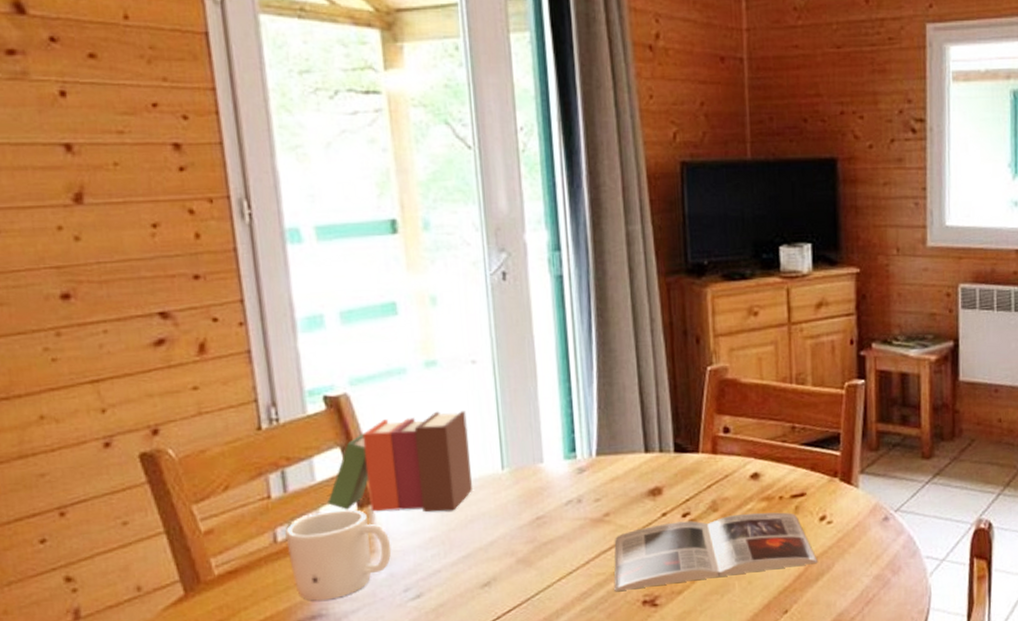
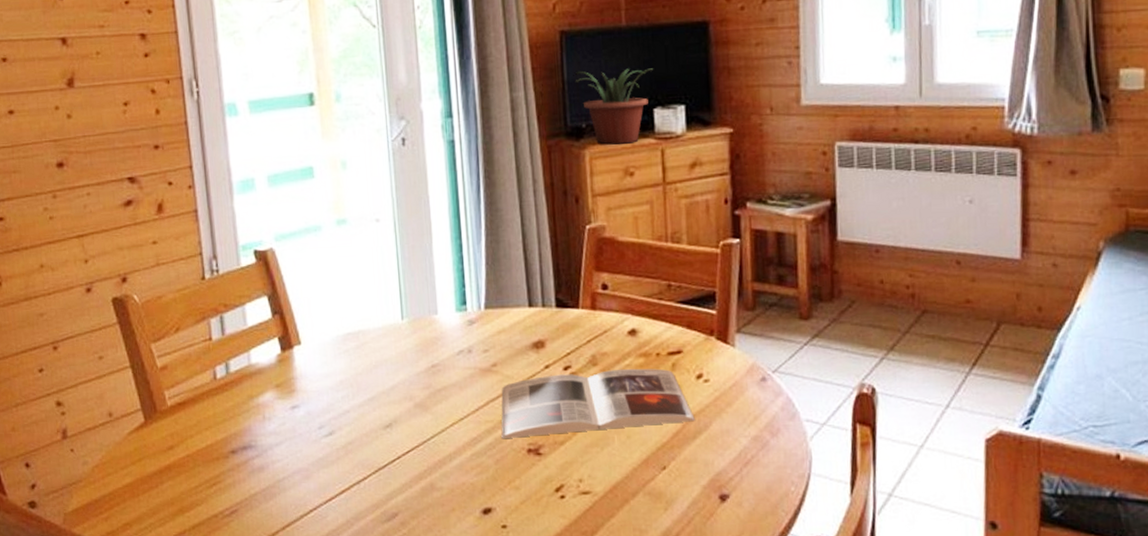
mug: present [285,509,392,601] -> none [223,352,309,433]
books: present [328,411,474,512] -> none [257,265,377,357]
potted plant: none [694,204,779,283] -> present [573,68,653,145]

